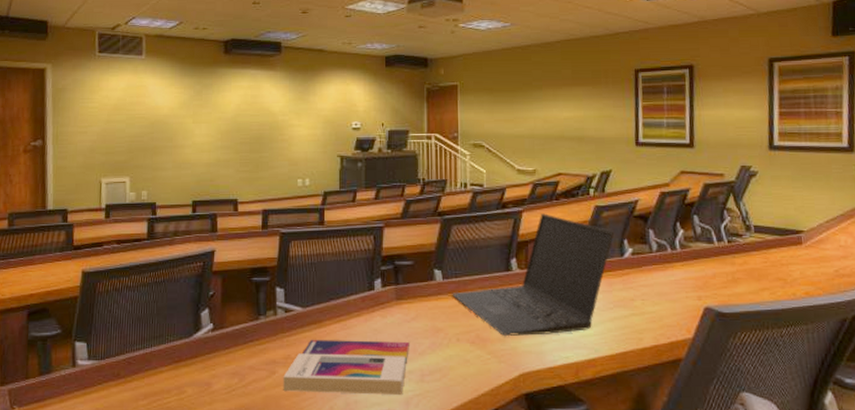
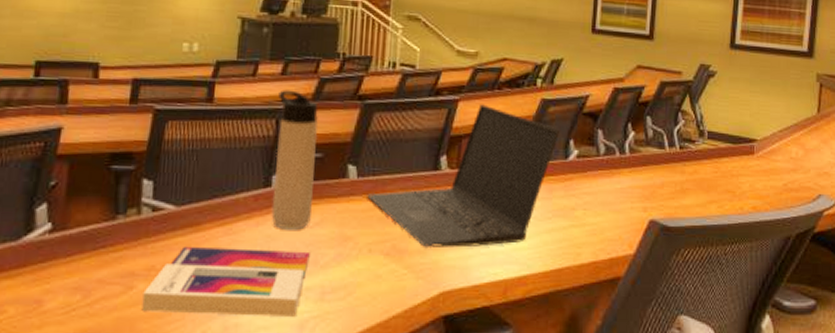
thermos bottle: none [374,211,408,324] -> present [271,90,319,230]

